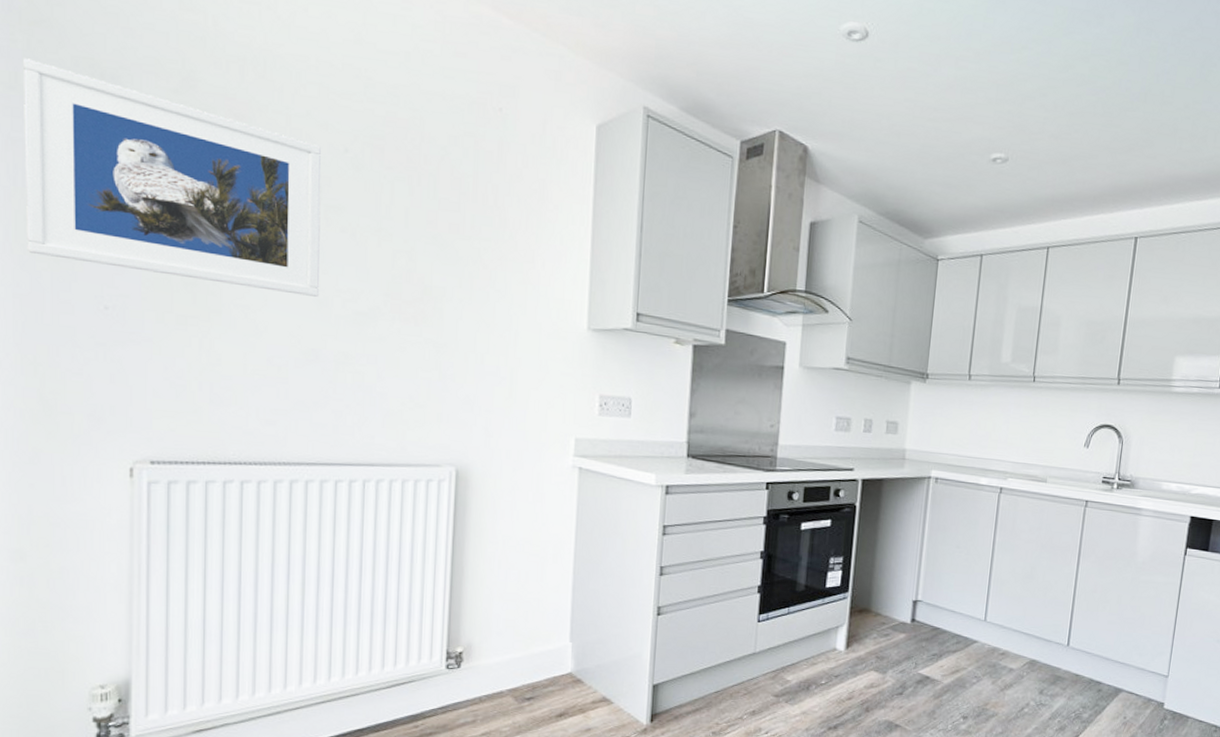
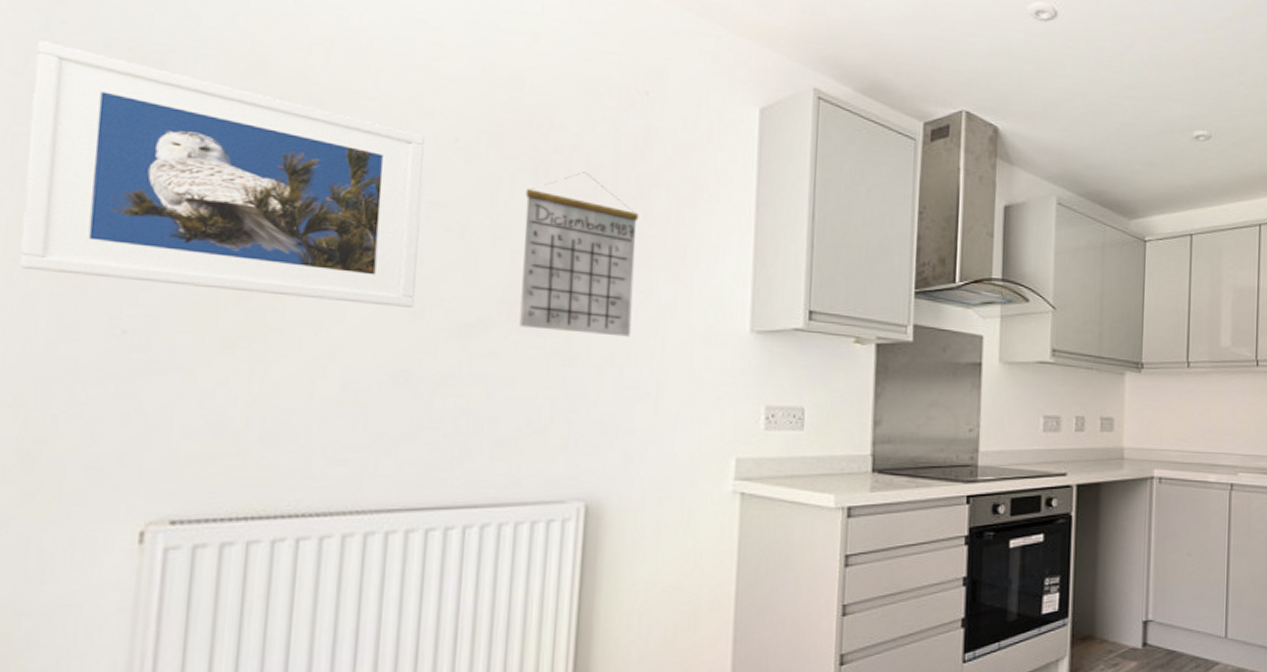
calendar: none [401,181,496,330] -> present [519,172,639,337]

